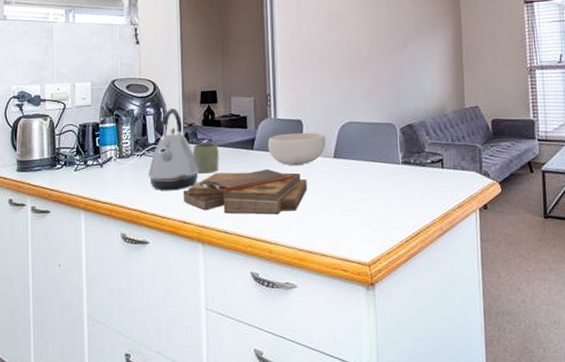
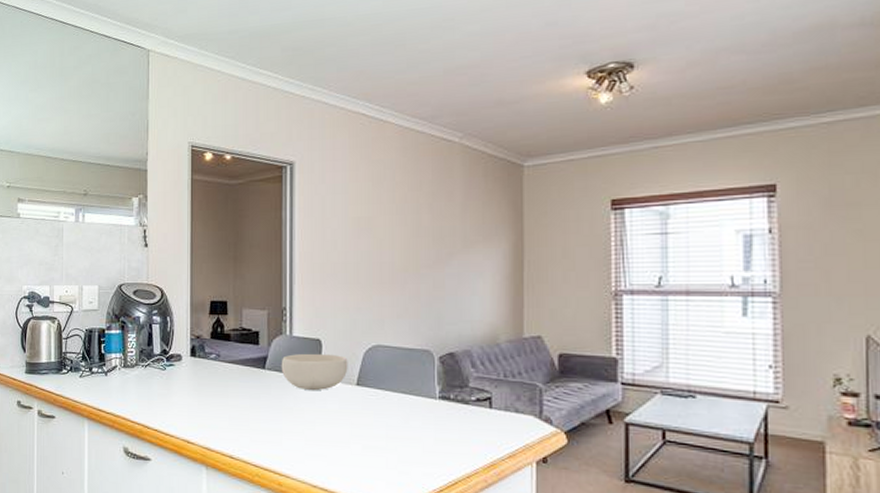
kettle: present [148,108,200,191] -> none [152,318,206,407]
clipboard: present [183,168,307,215] -> none [187,391,324,443]
mug: present [193,142,219,174] -> none [200,357,227,391]

